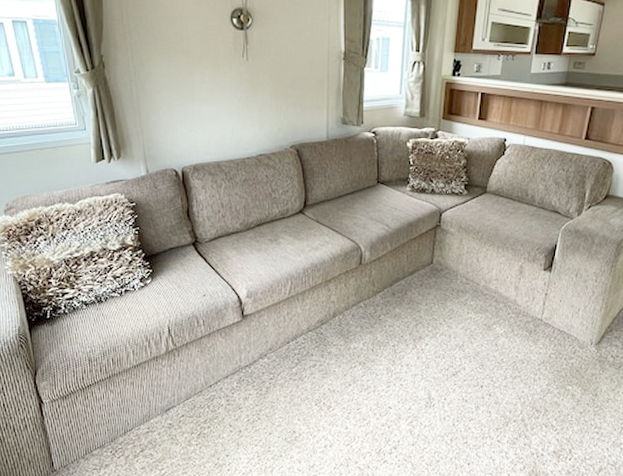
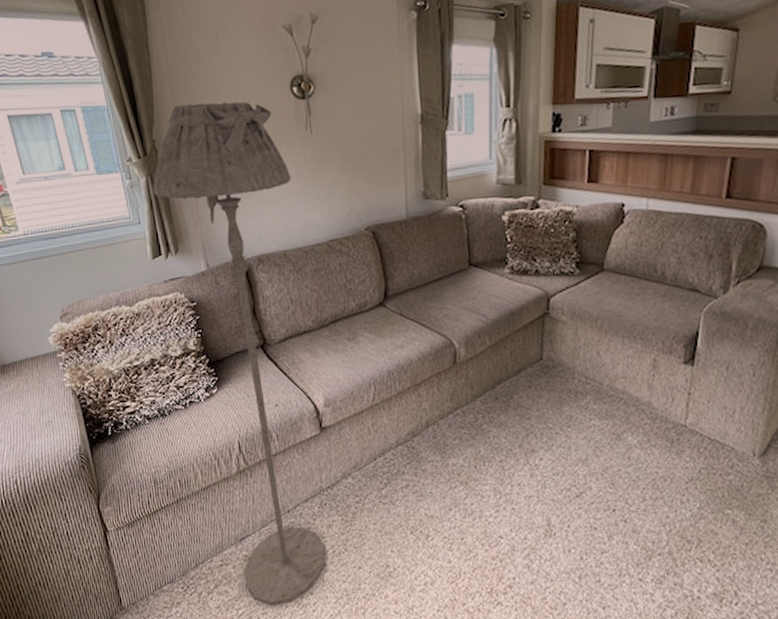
floor lamp: none [98,26,241,467] -> present [152,101,325,606]

